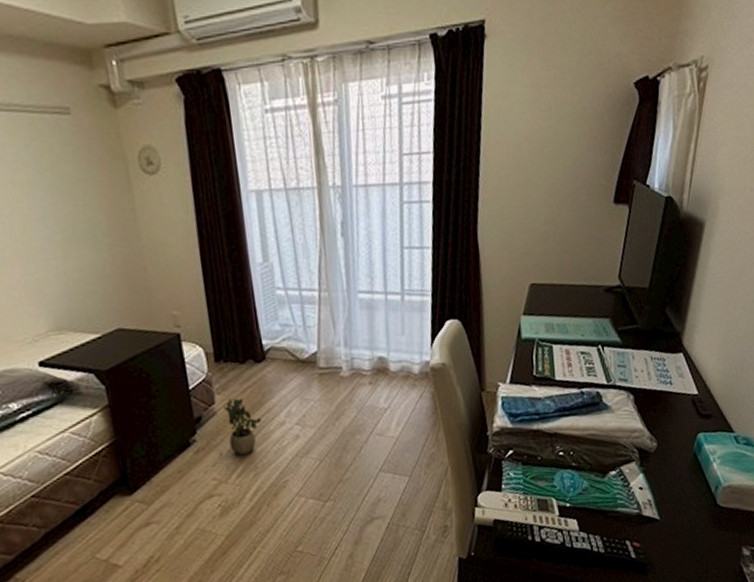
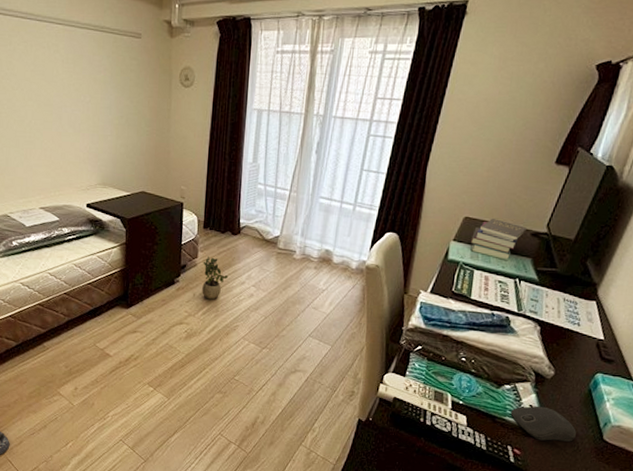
books: none [542,279,600,328] -> present [470,219,528,261]
computer mouse: none [622,485,691,525] -> present [510,406,576,442]

